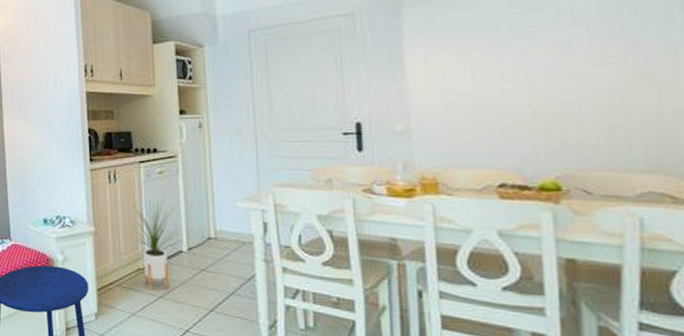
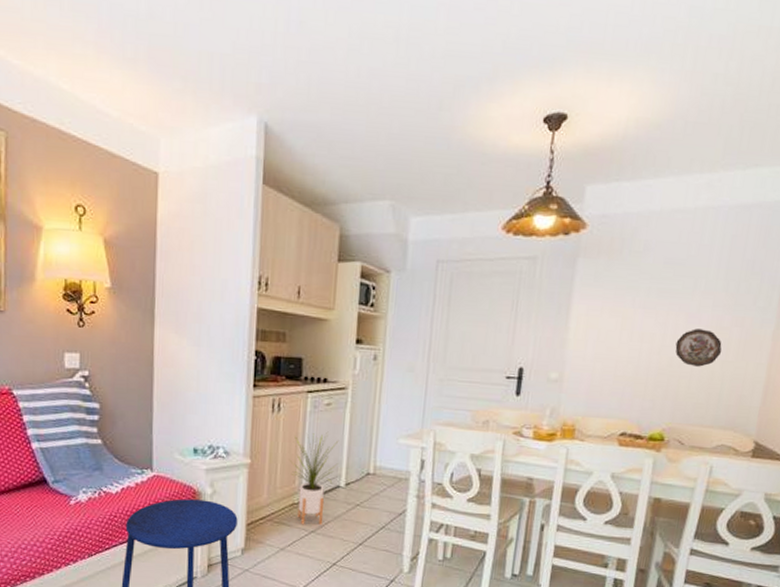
decorative plate: none [548,61,617,104] -> present [675,328,722,367]

